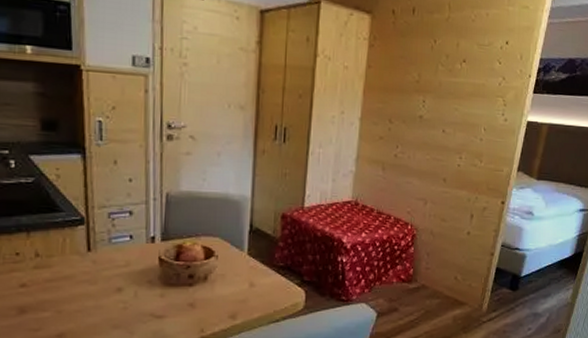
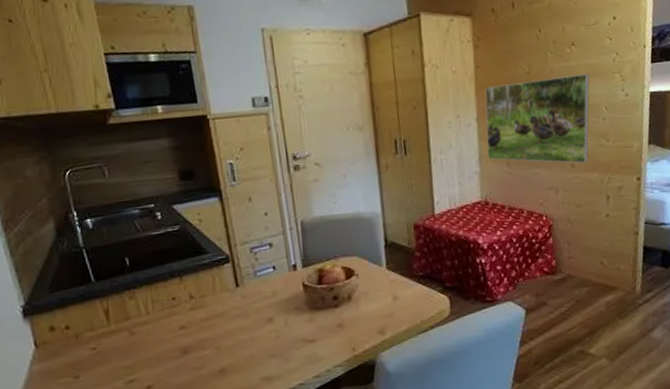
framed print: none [365,88,475,180] -> present [485,73,590,164]

